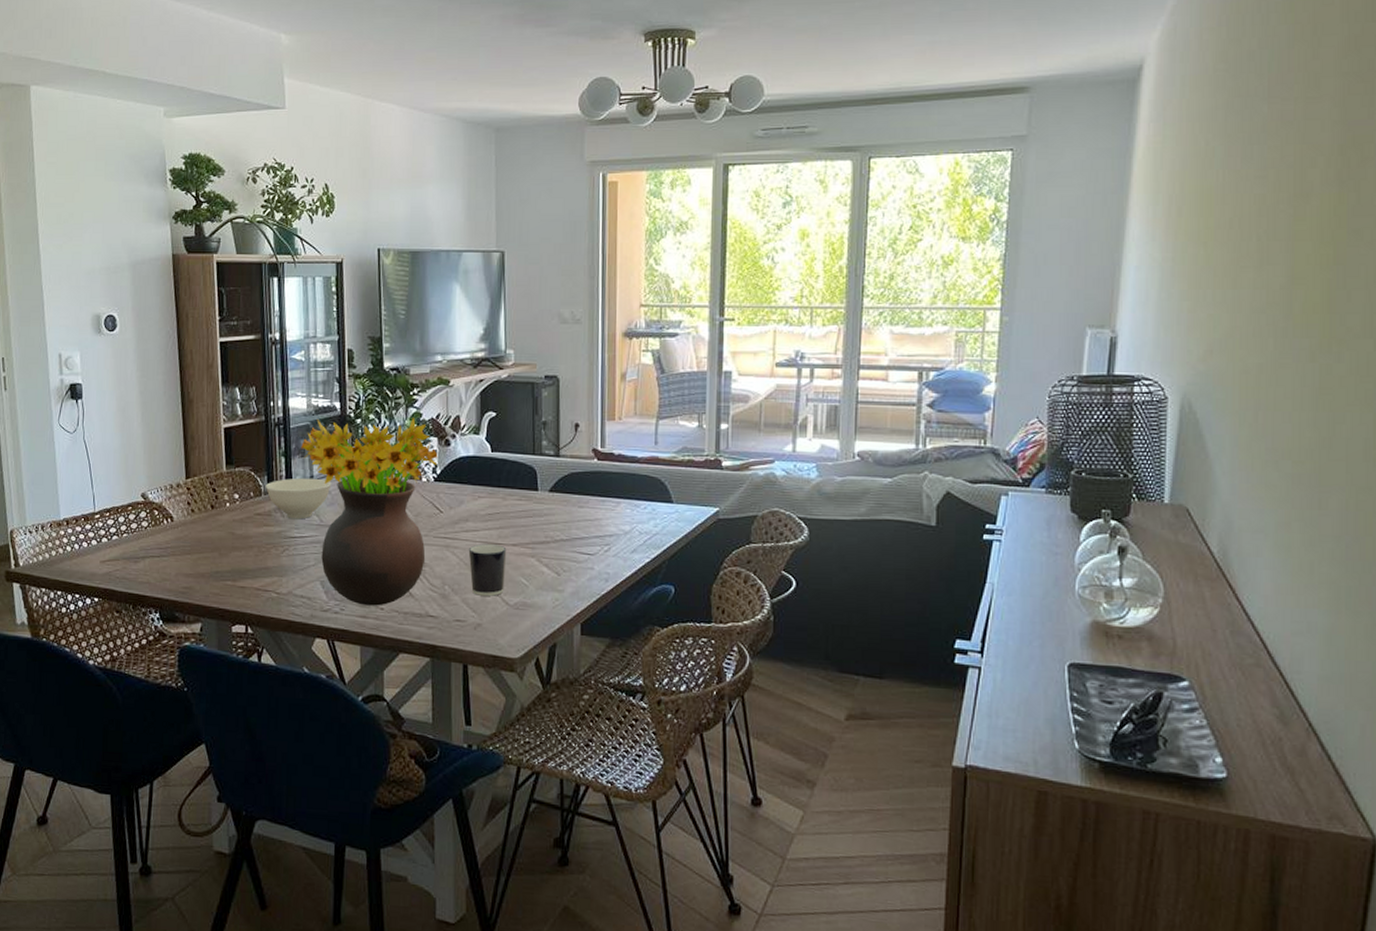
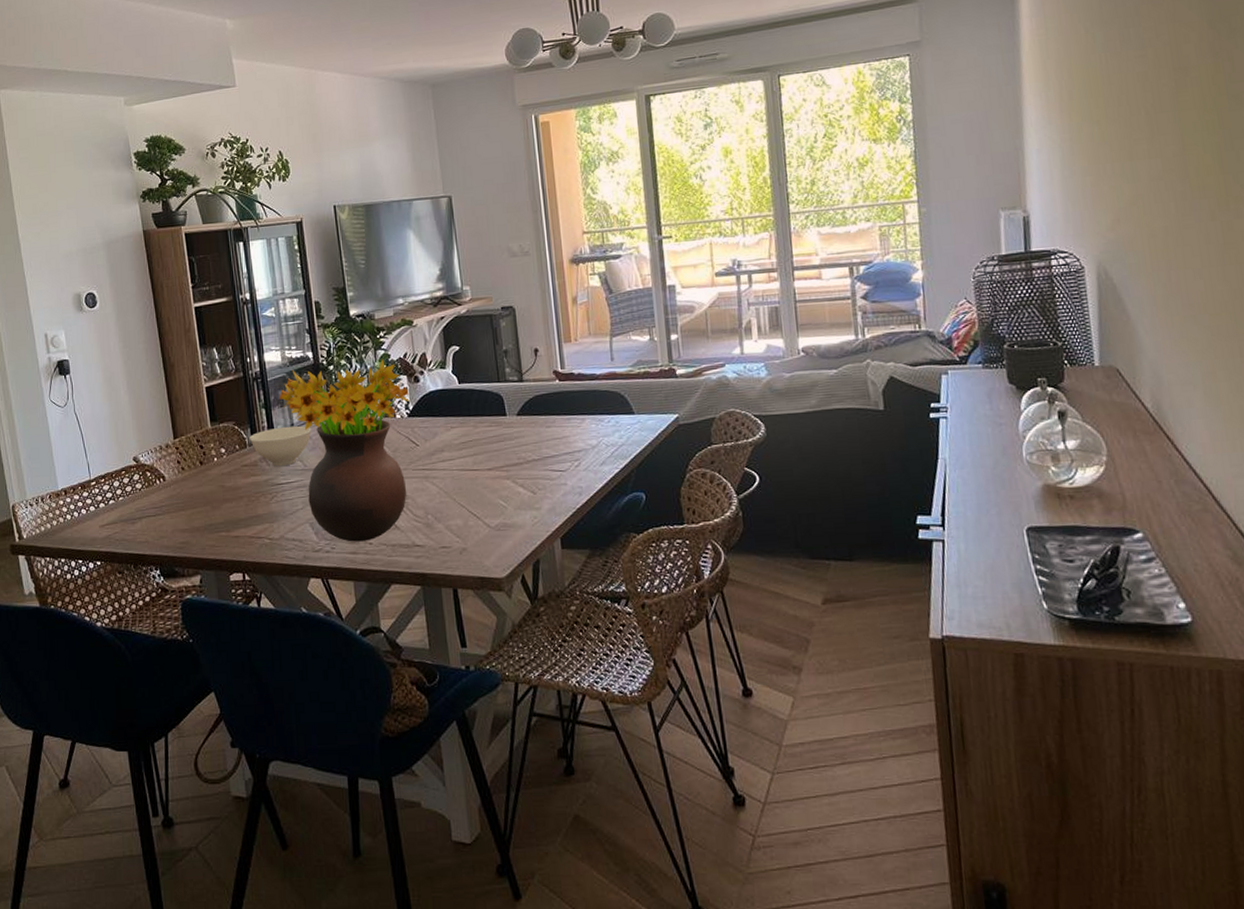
mug: present [468,544,507,596] -> none [446,470,485,521]

